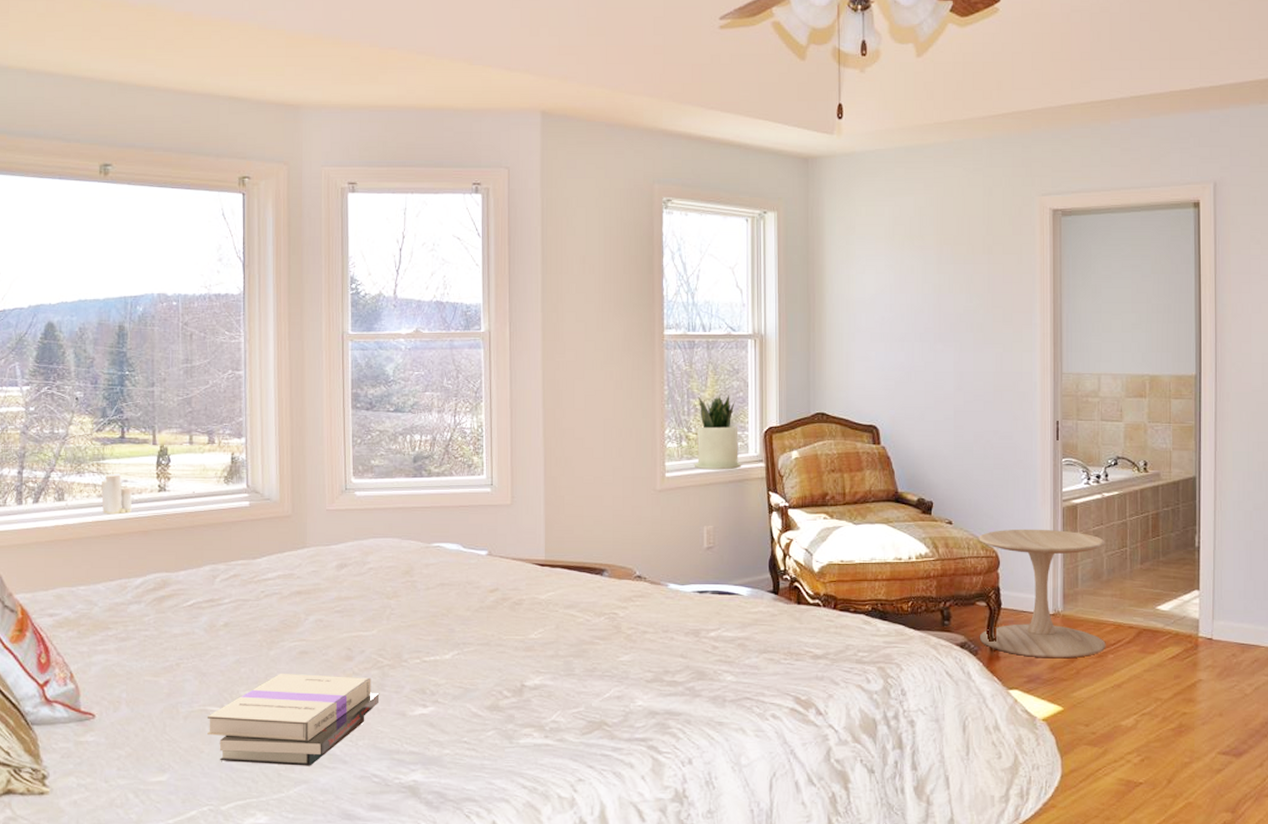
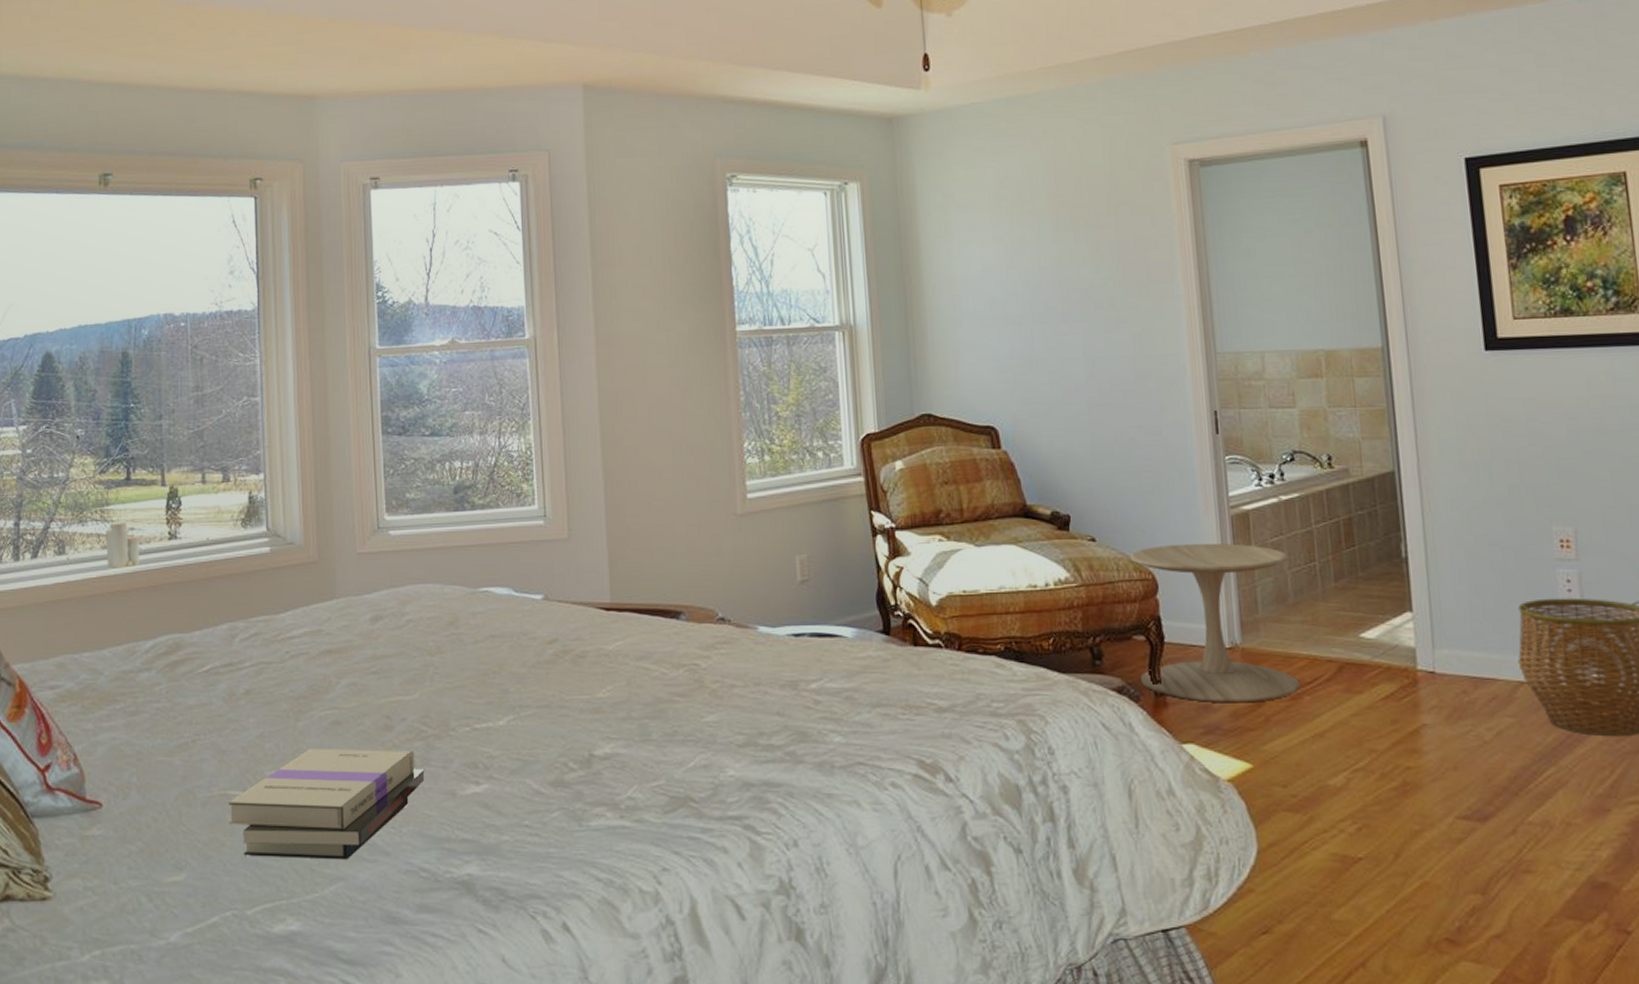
planter: present [694,395,742,470] -> none [779,398,837,488]

